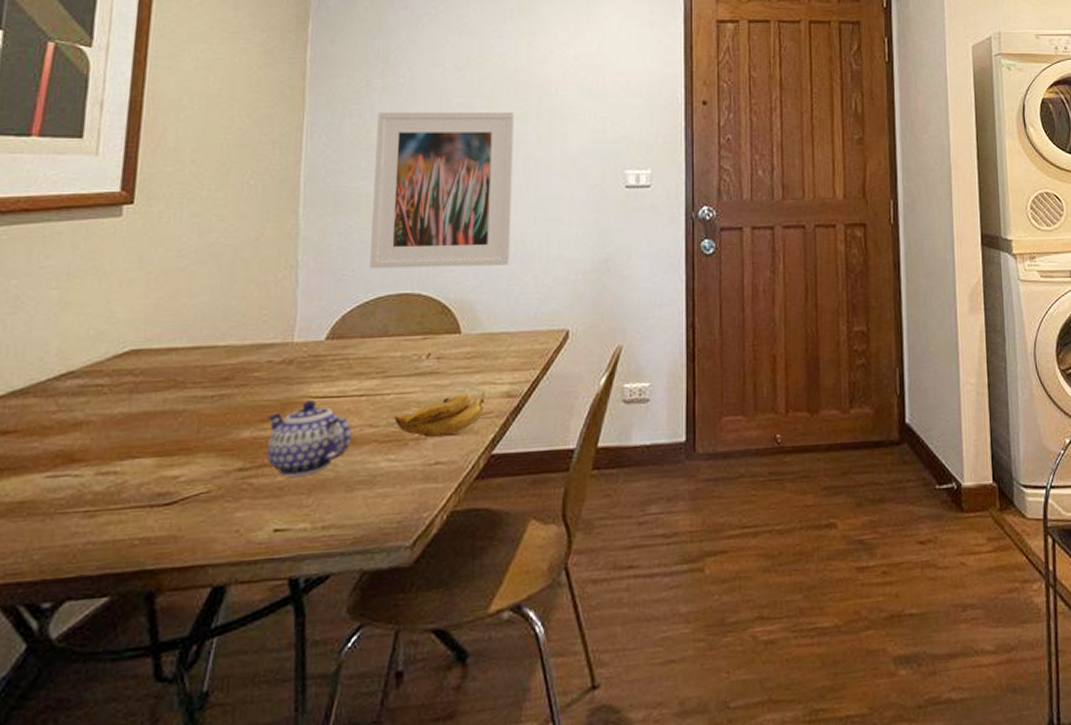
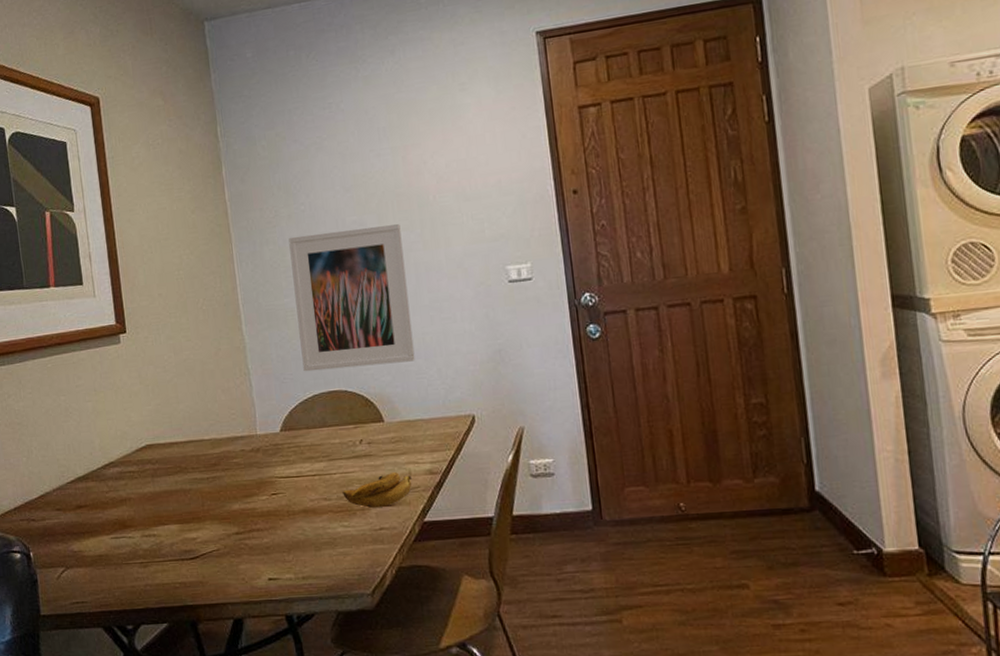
teapot: present [266,400,352,477] -> none [248,480,313,539]

